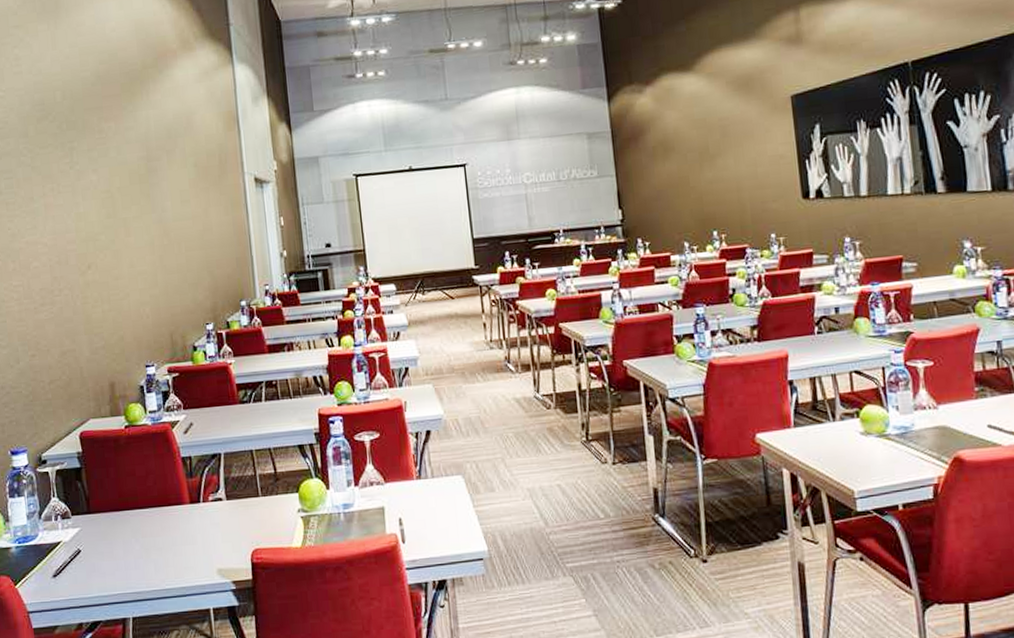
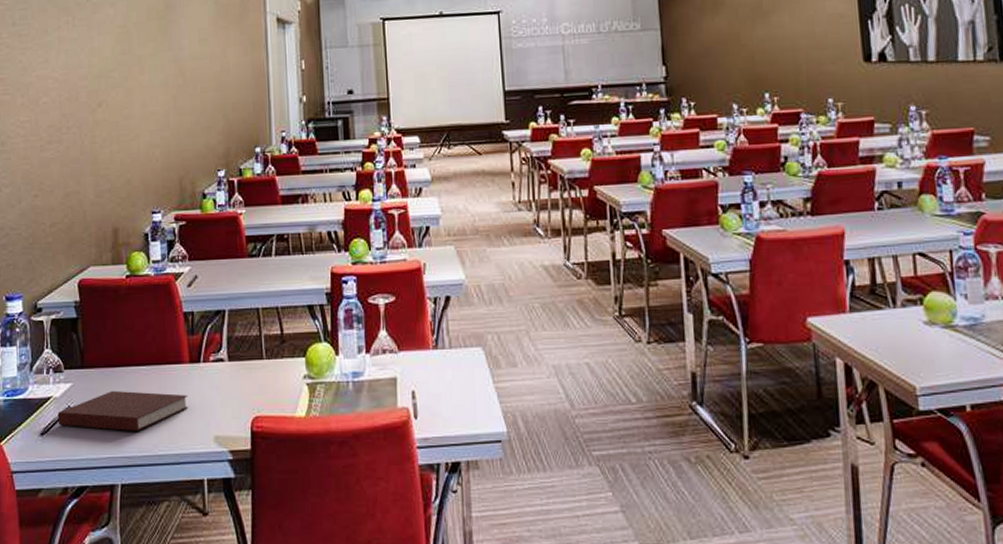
notebook: none [68,532,192,569] -> present [57,390,189,431]

